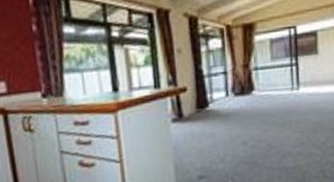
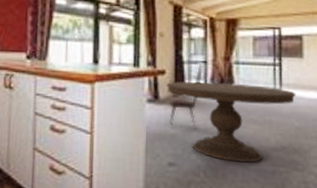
dining table: none [189,87,313,165] -> present [166,81,297,163]
dining chair: none [192,75,224,141] -> present [168,63,204,129]

